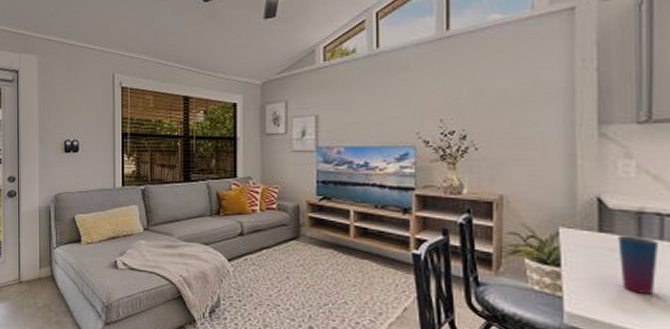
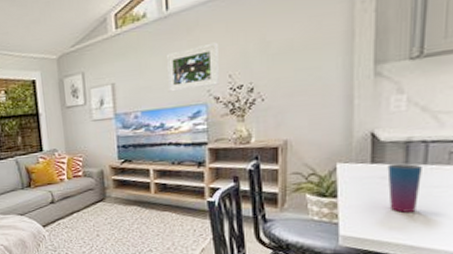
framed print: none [374,84,429,130] -> present [165,42,219,93]

